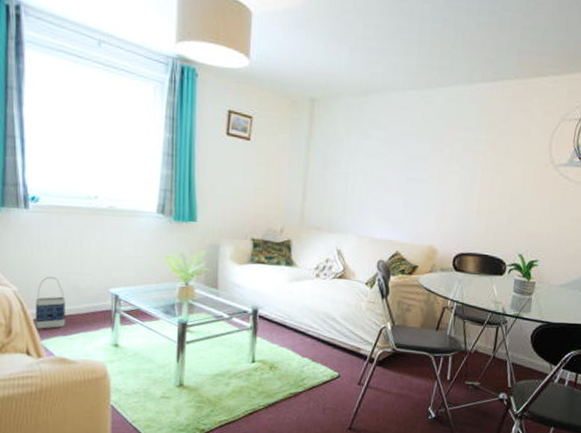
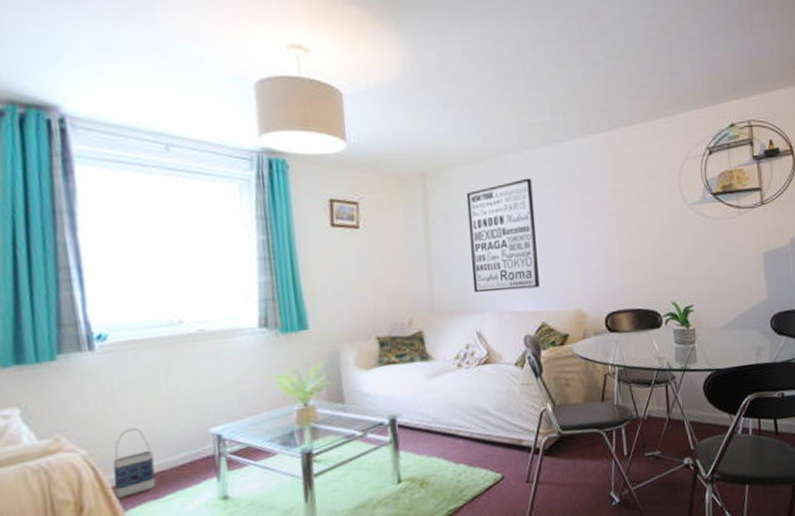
wall art: none [340,116,410,220] -> present [466,178,540,293]

